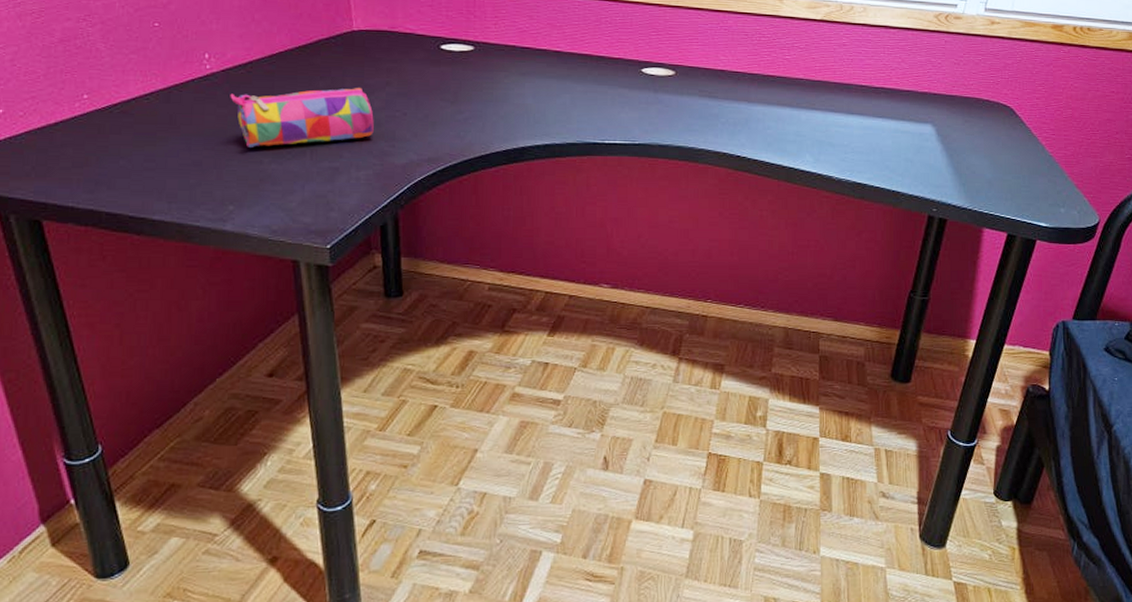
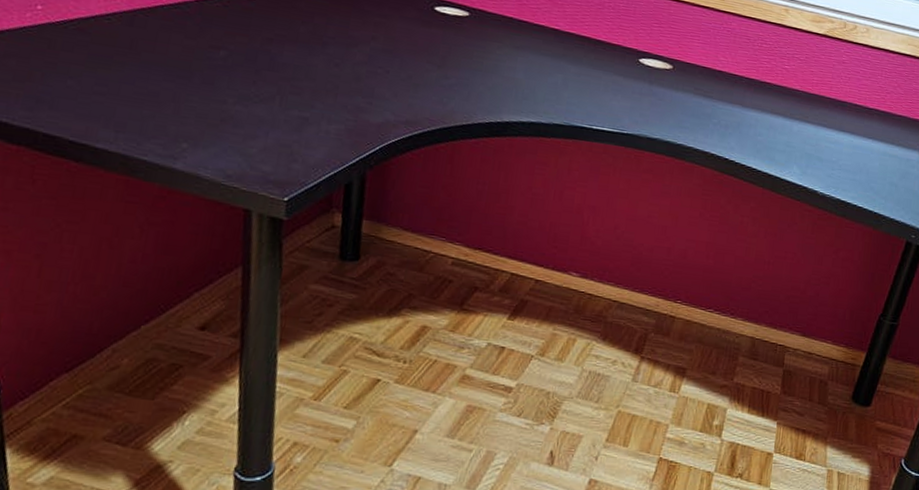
pencil case: present [230,87,374,147] -> none [200,26,354,91]

